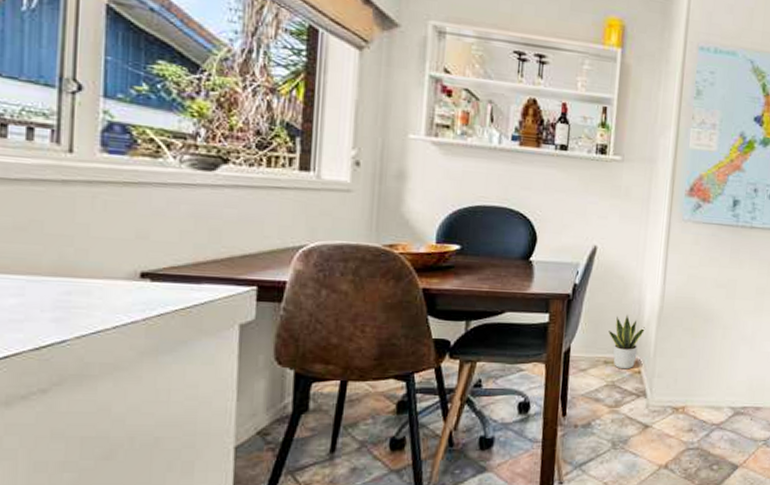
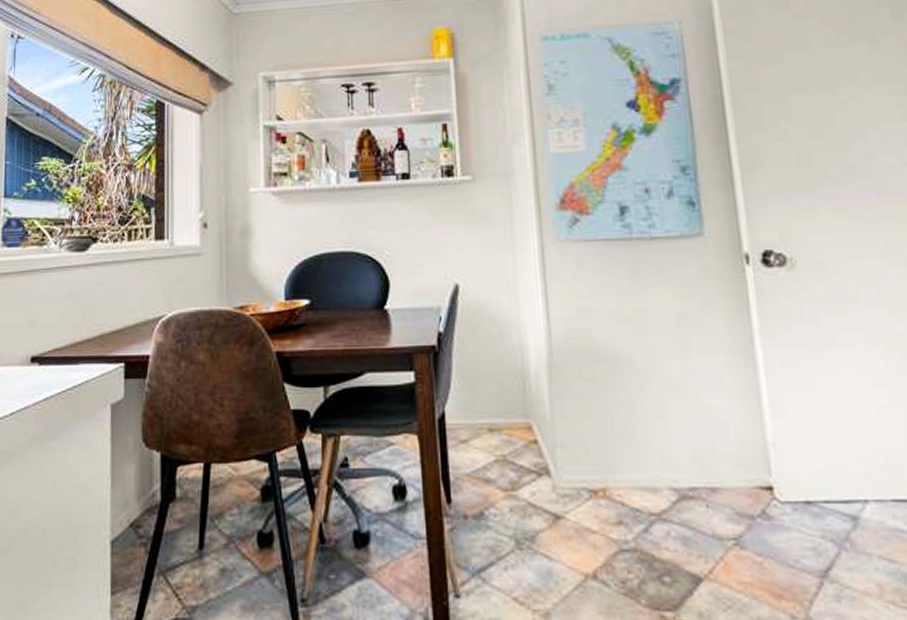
potted plant: present [608,314,646,370] -> none [488,366,535,439]

